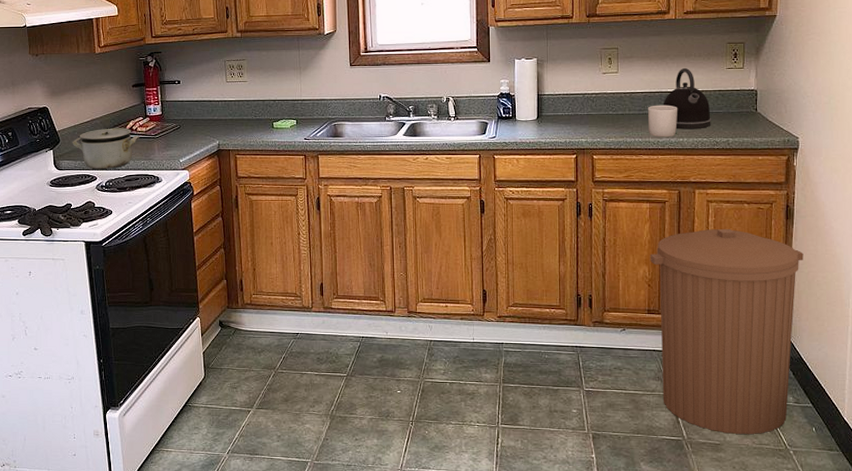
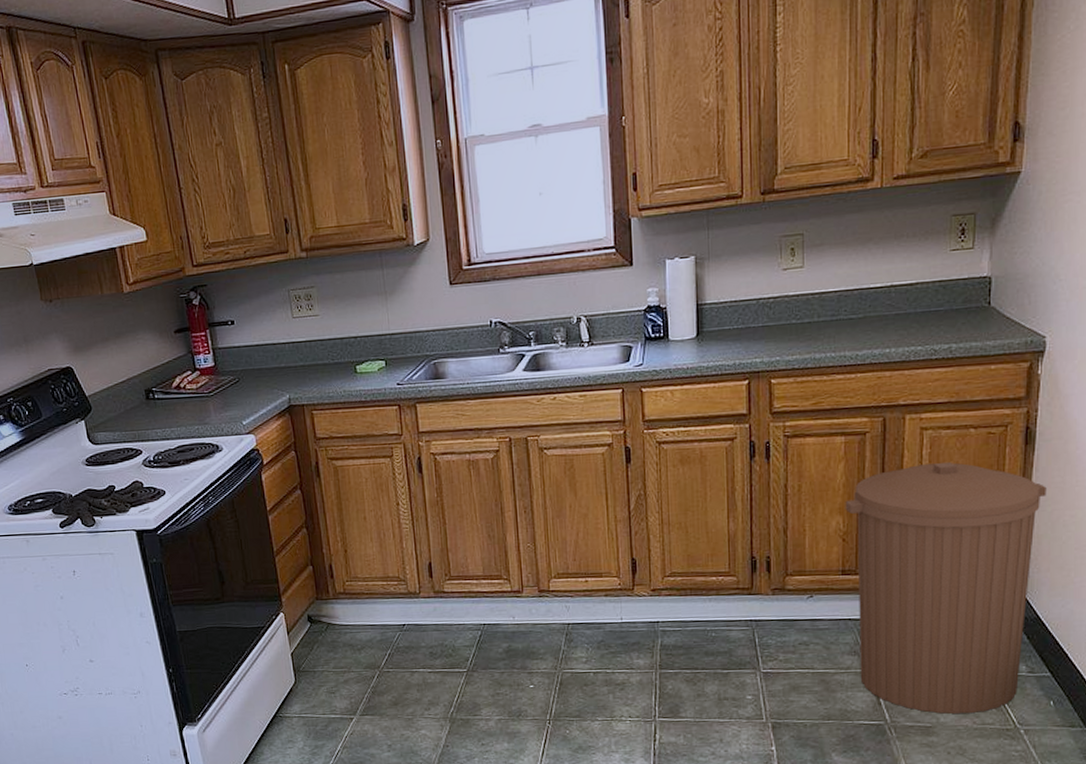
saucepan: present [72,128,140,170] -> none [107,386,191,441]
mug: present [647,105,678,137] -> none [842,305,884,350]
kettle: present [663,67,712,130] -> none [863,253,930,337]

